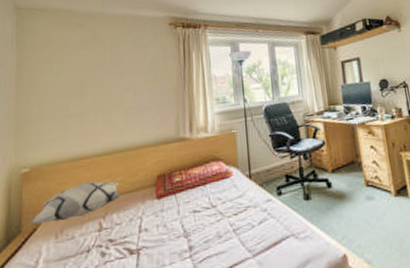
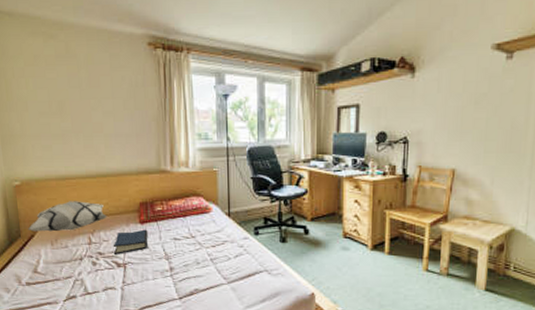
hardback book: none [126,204,166,240] -> present [113,229,149,255]

